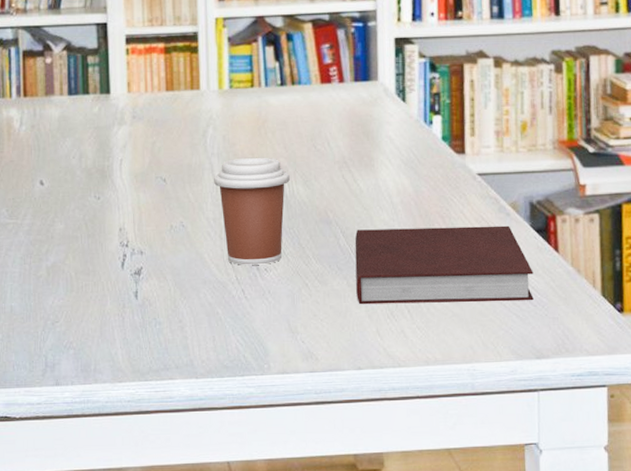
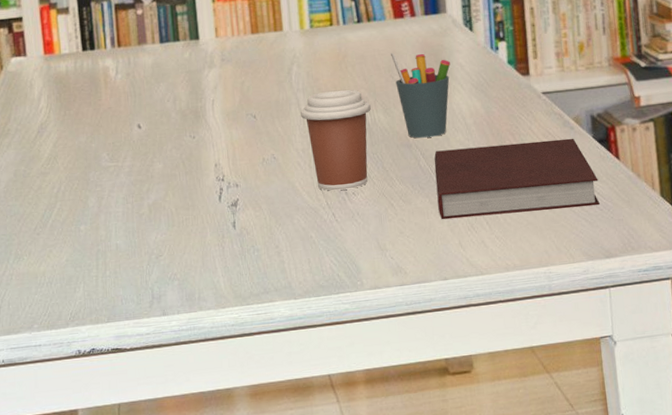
pen holder: none [315,120,379,215] -> present [391,52,450,138]

